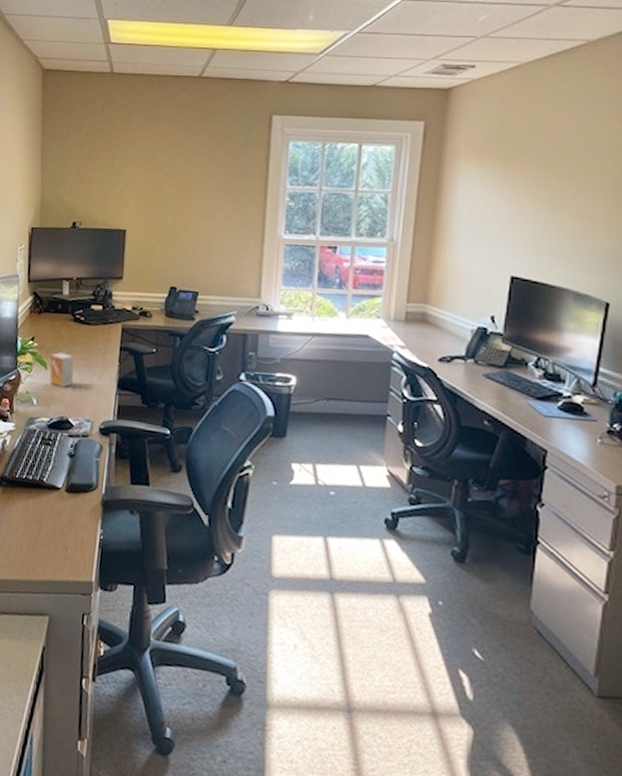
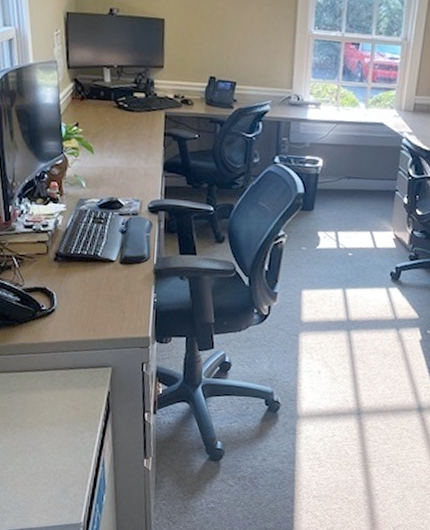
small box: present [49,352,74,388] -> none [96,138,121,171]

